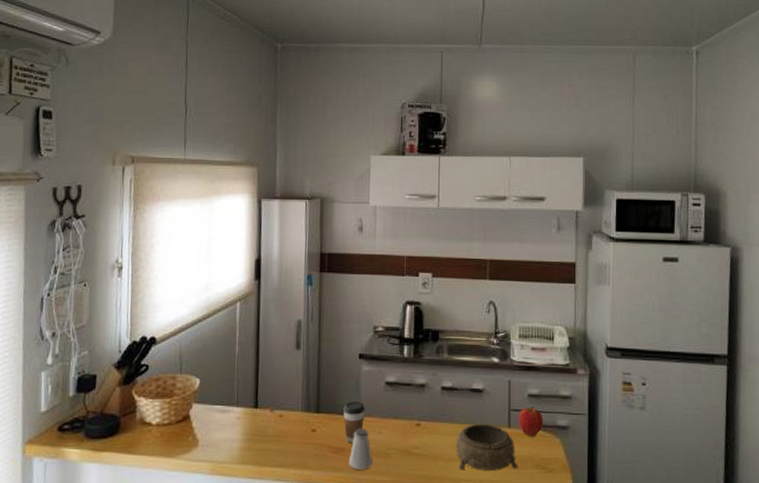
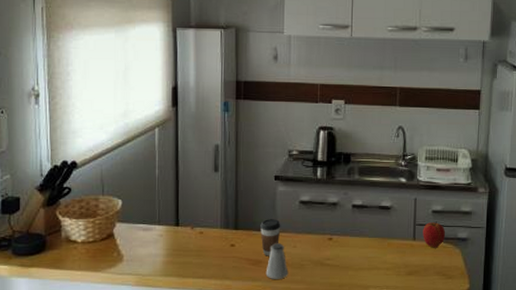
decorative bowl: present [455,423,518,471] -> none [364,237,422,278]

